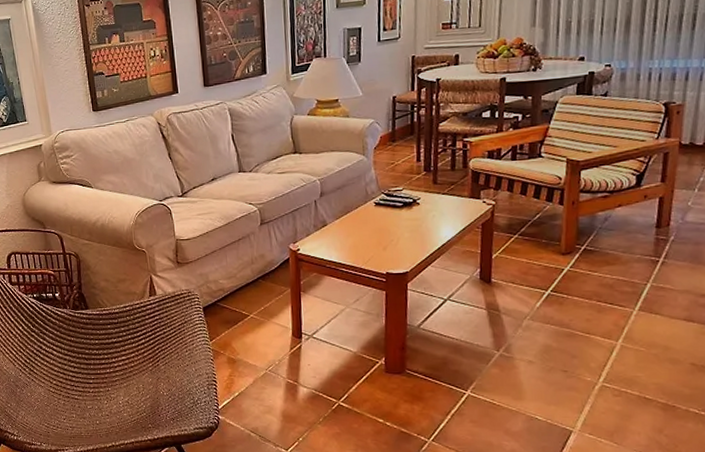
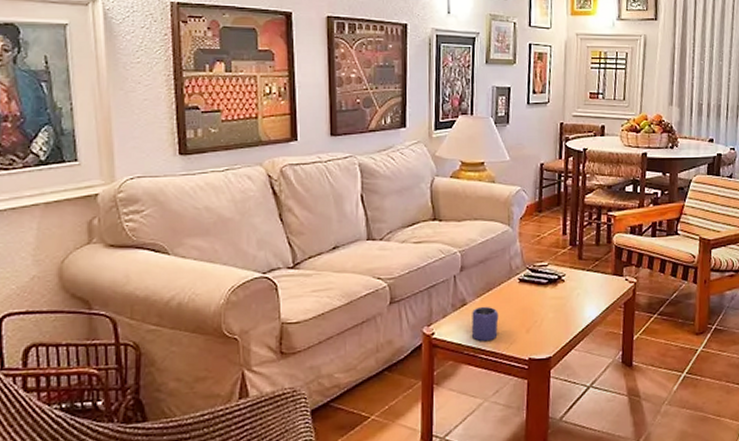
mug: none [332,226,357,257] -> present [472,306,499,341]

